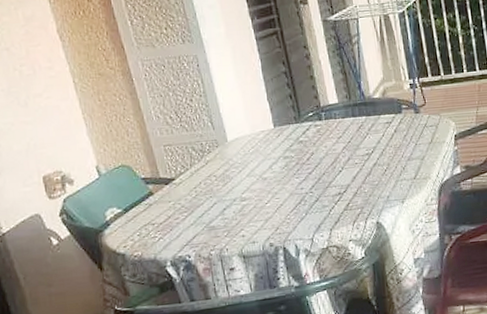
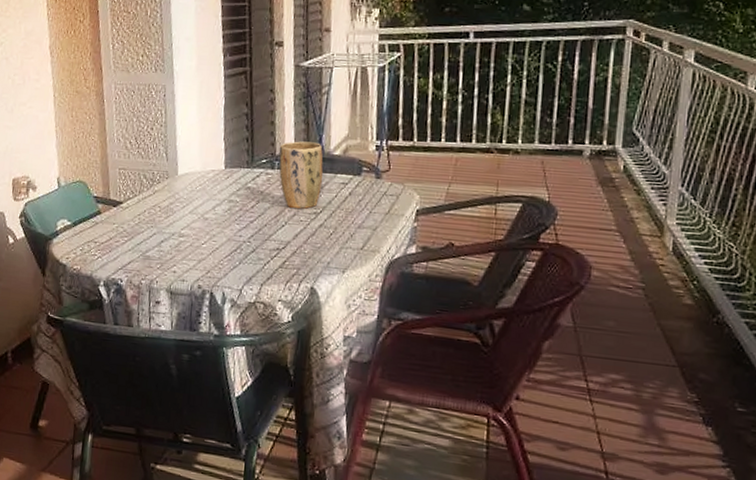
plant pot: none [323,89,369,153] -> present [279,141,324,209]

